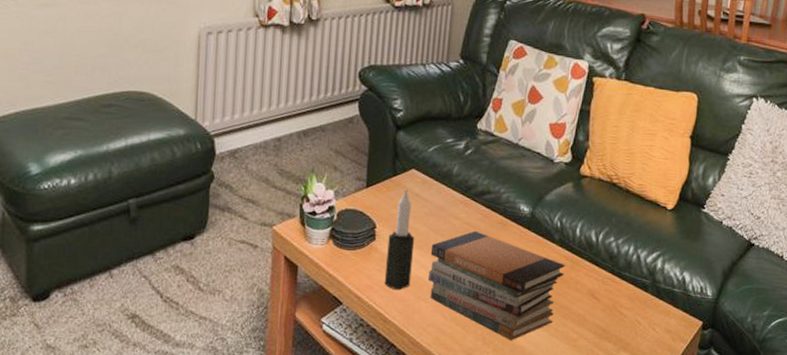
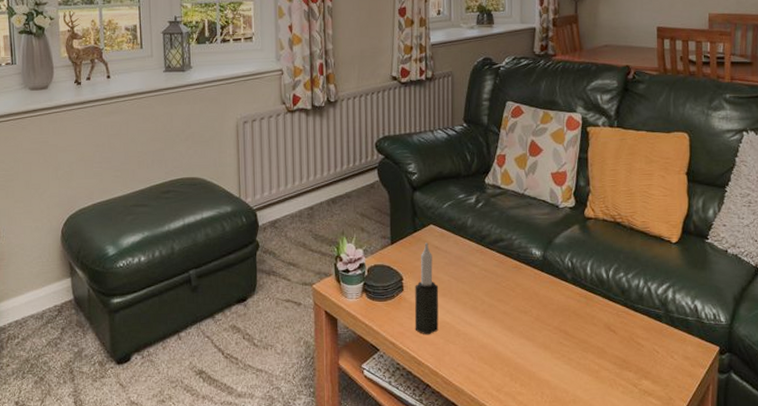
book stack: present [428,230,565,340] -> none [454,276,580,375]

